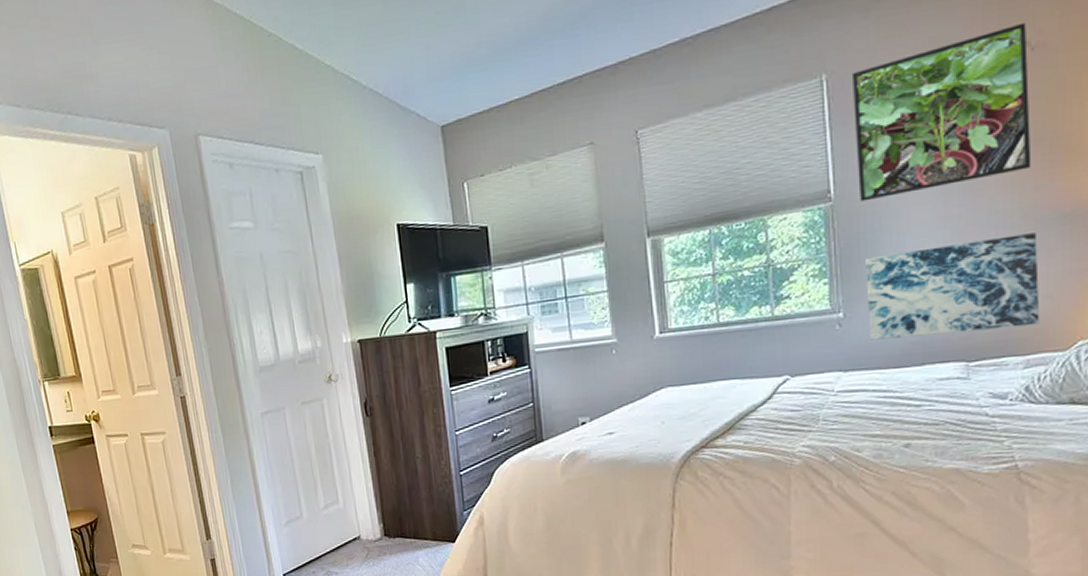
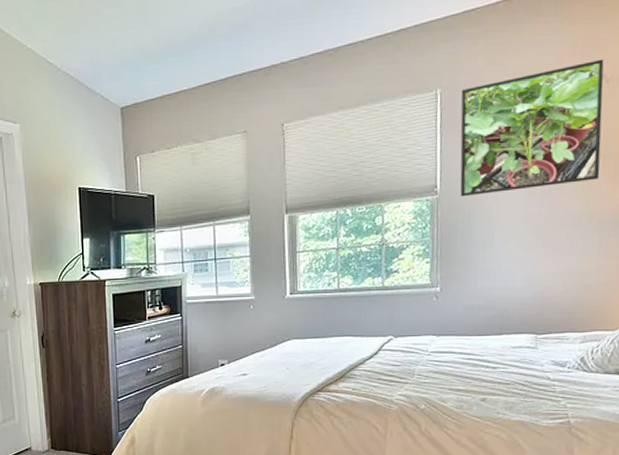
wall art: present [866,233,1040,341] -> none [460,233,600,312]

